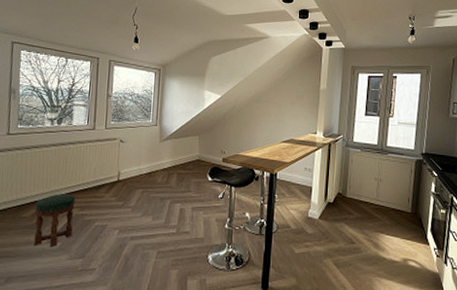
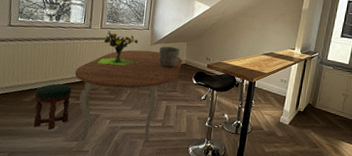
dining table: none [78,148,196,258] -> present [75,50,183,141]
bouquet: none [103,131,149,168] -> present [97,31,140,66]
ceramic pot: none [169,142,193,165] -> present [159,46,181,68]

